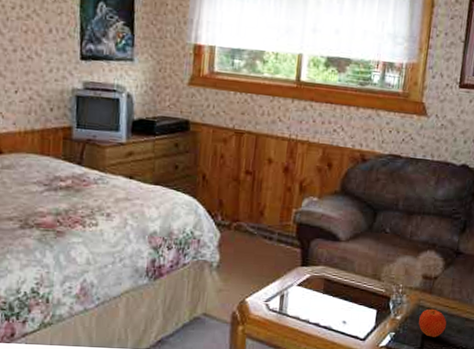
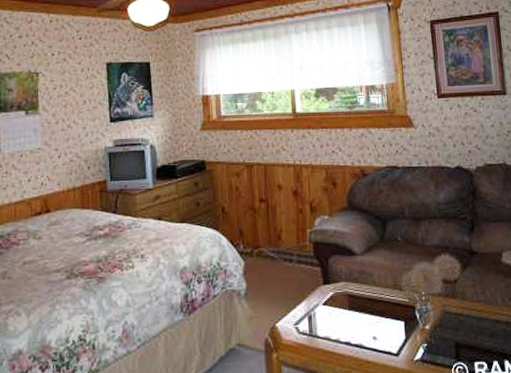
fruit: present [418,308,447,338] -> none [448,313,478,345]

